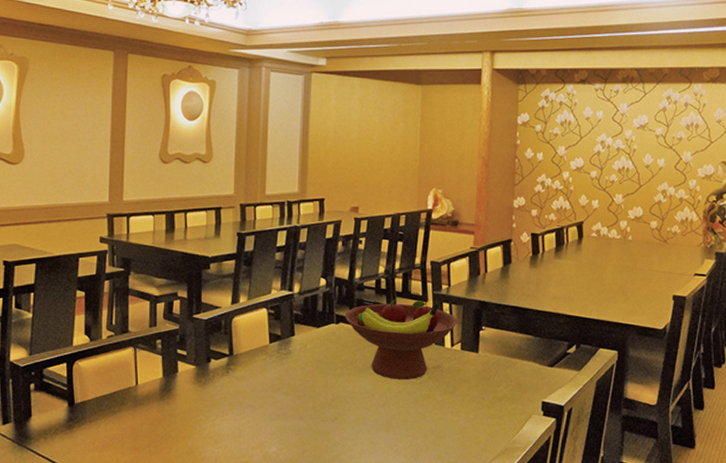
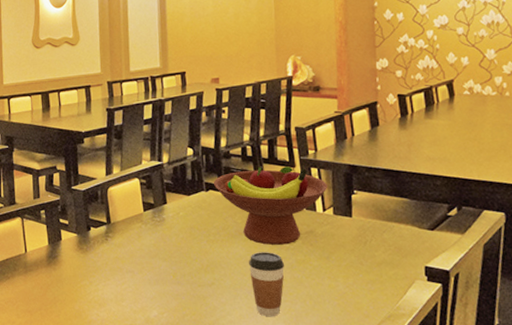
coffee cup: none [374,386,409,452] -> present [249,252,284,317]

